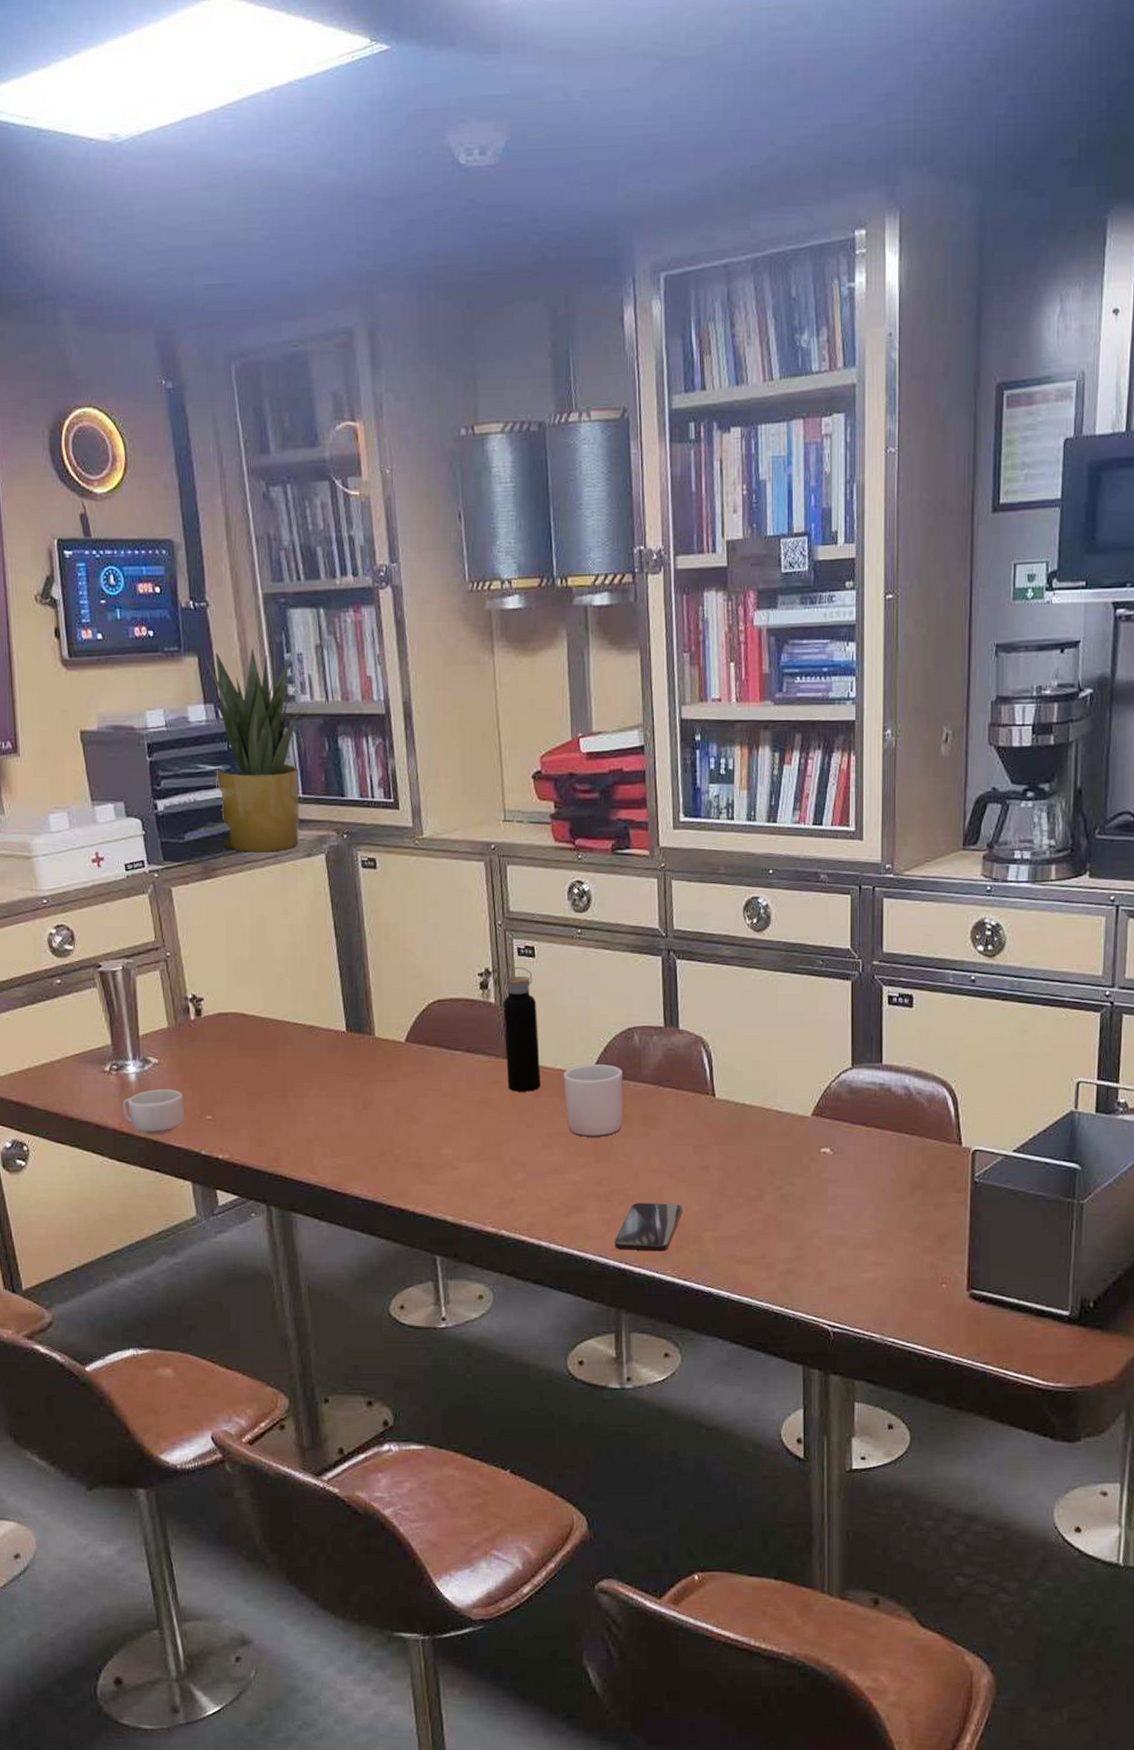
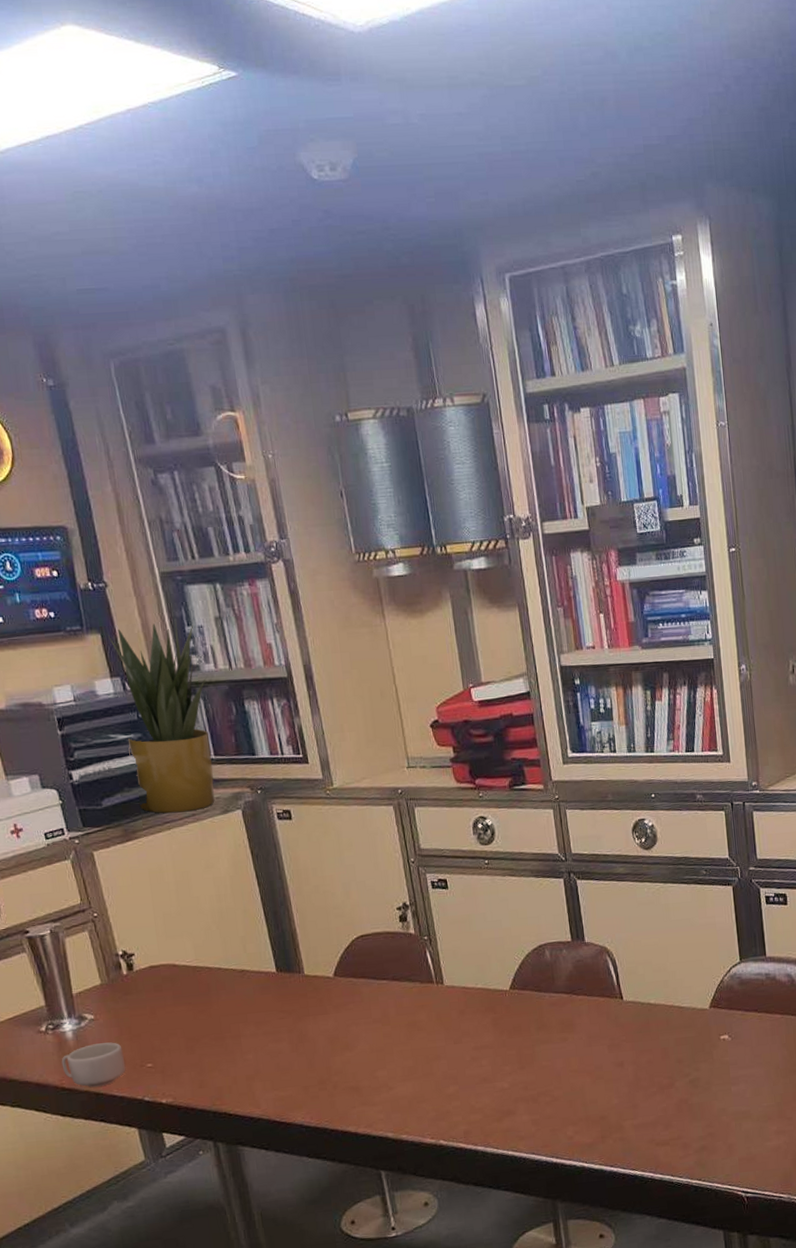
water bottle: present [503,967,541,1092] -> none [420,898,465,1013]
mug: present [563,1064,624,1137] -> none [484,979,542,1047]
smartphone: present [615,1203,682,1251] -> none [545,1099,604,1146]

